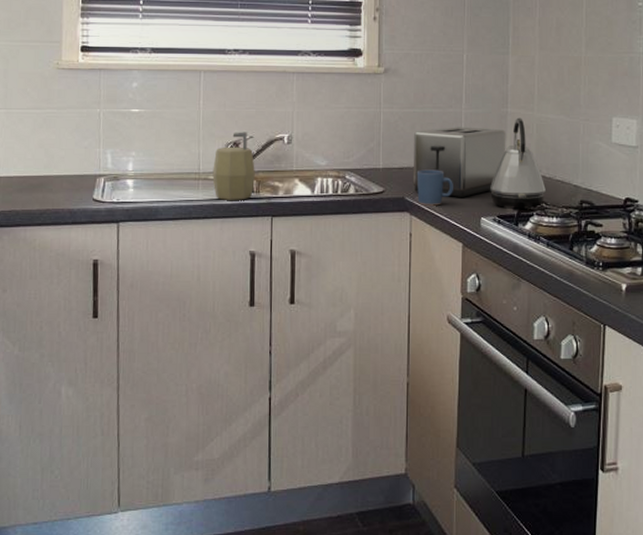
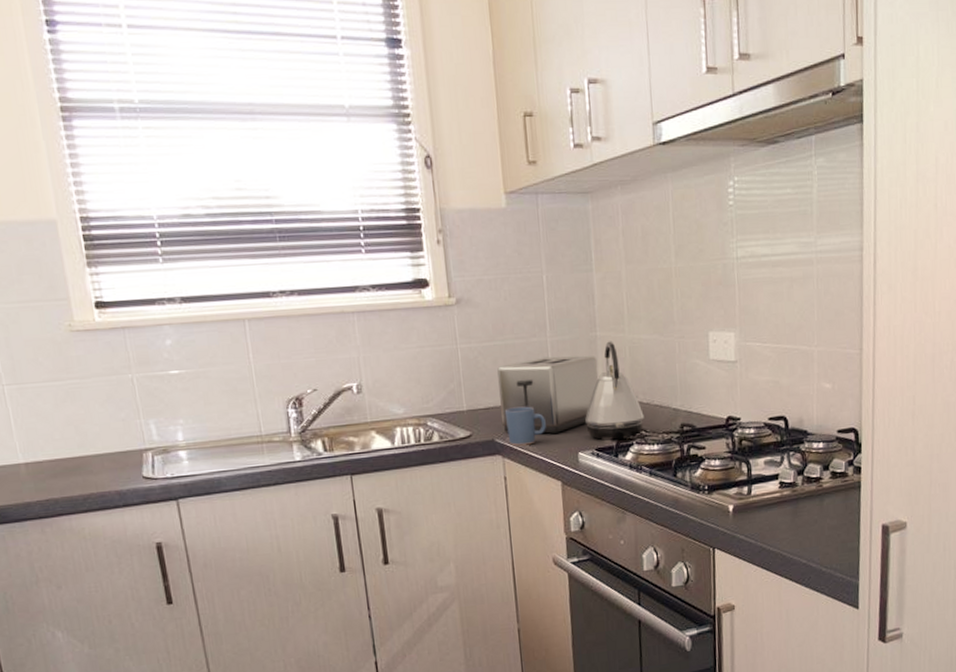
soap dispenser: present [212,132,255,200] -> none [276,384,327,463]

